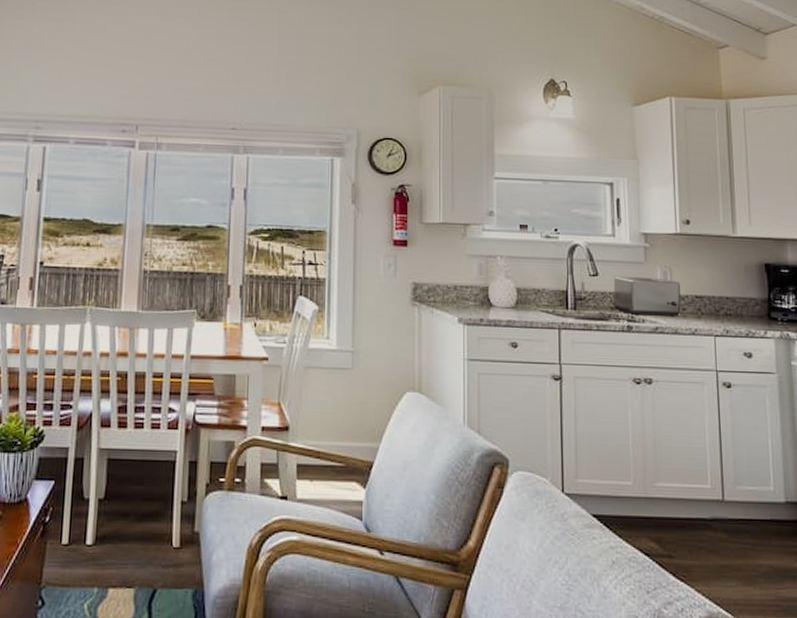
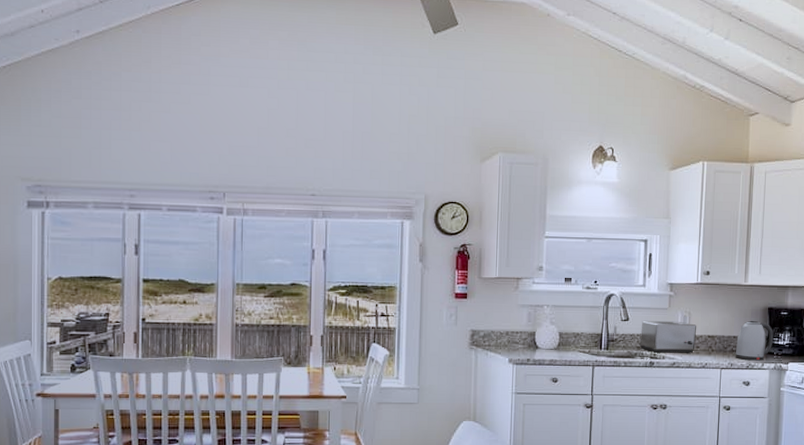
kettle: none [730,278,776,328] -> present [735,320,774,361]

